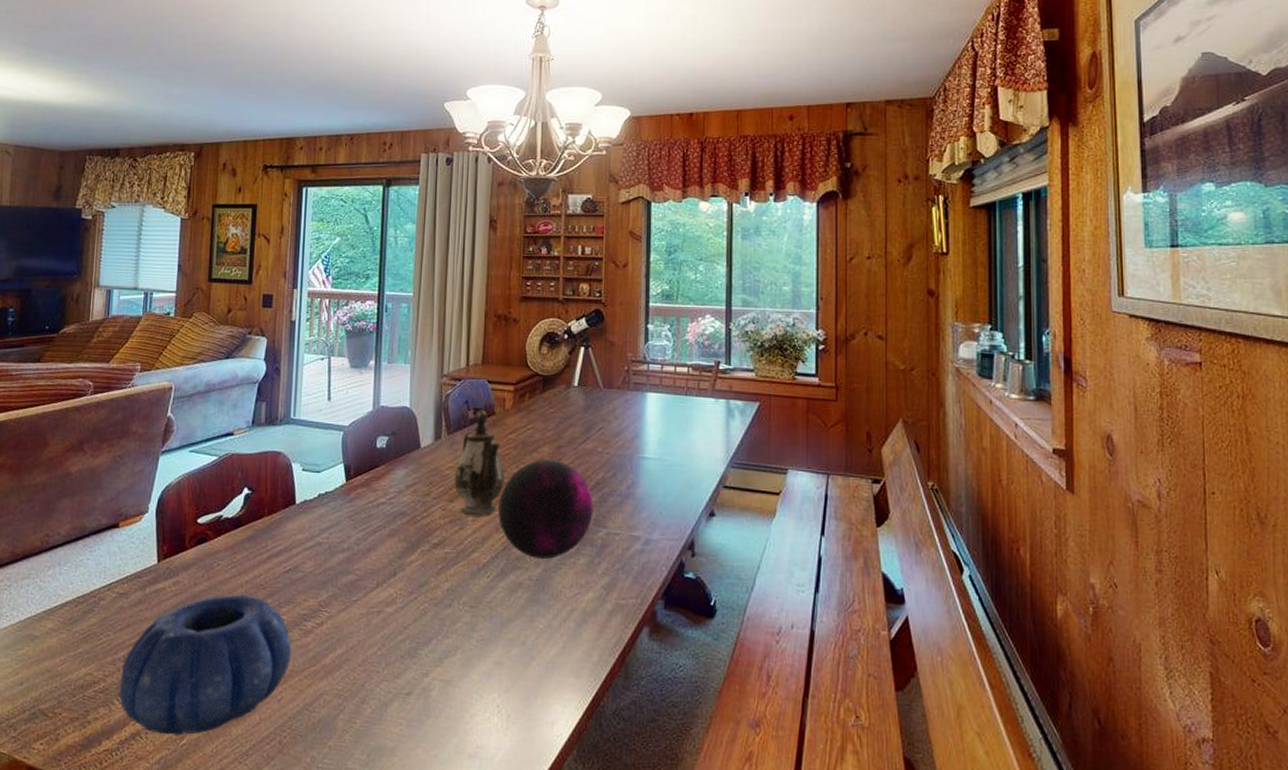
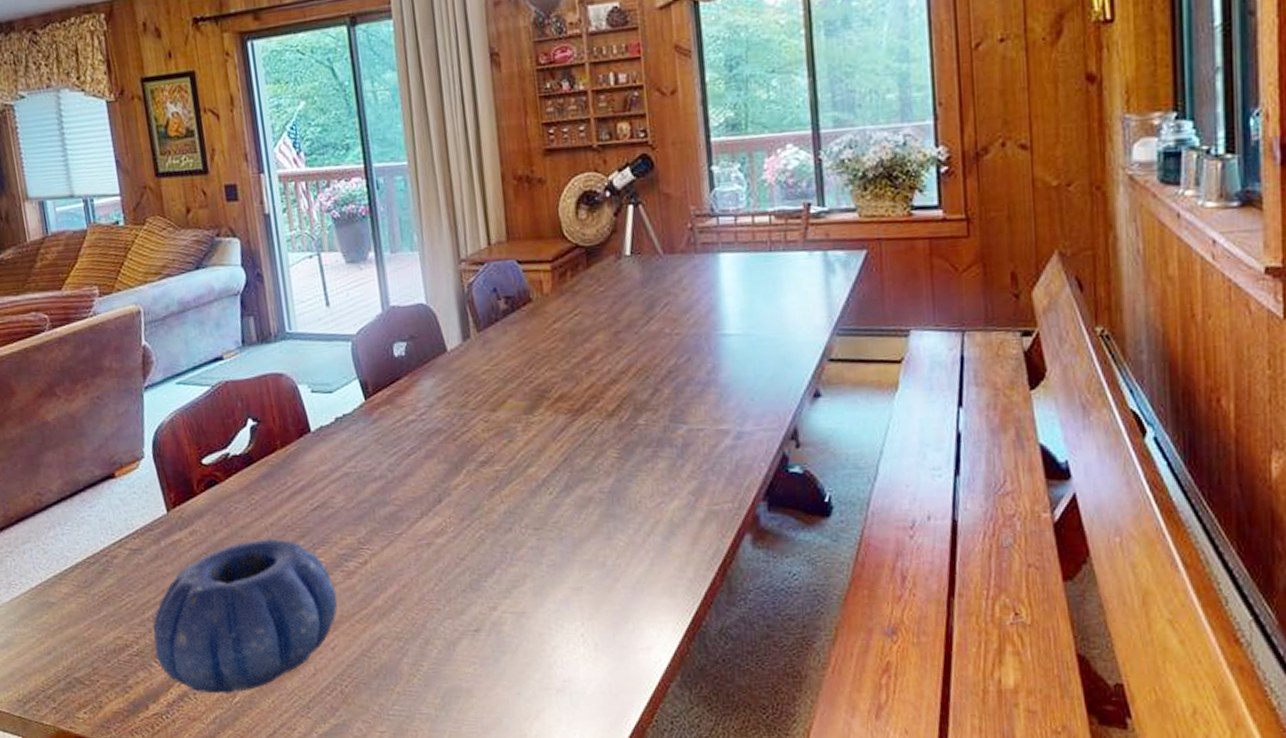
teapot: present [454,410,505,516] -> none [493,297,556,426]
decorative orb: present [498,459,593,559] -> none [551,349,669,467]

